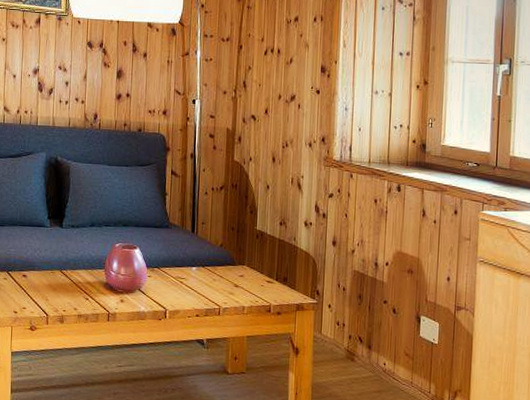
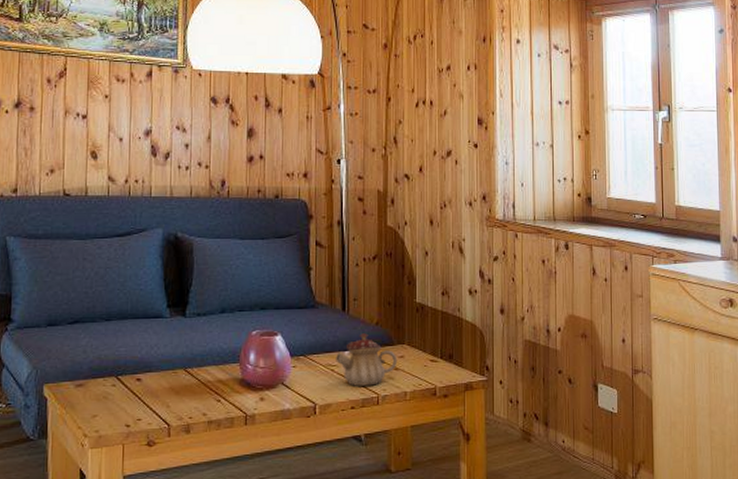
teapot: none [185,253,238,299] -> present [336,333,398,386]

